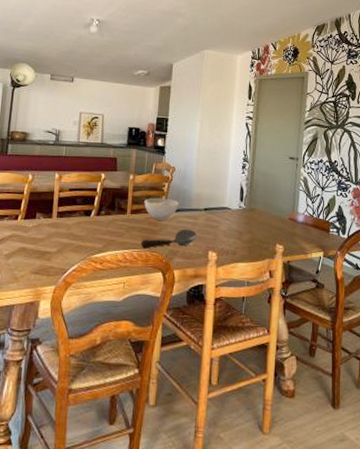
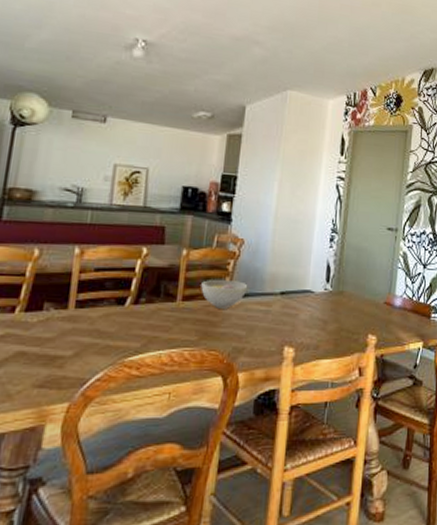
spoon: present [140,229,197,249] -> none [194,319,269,346]

